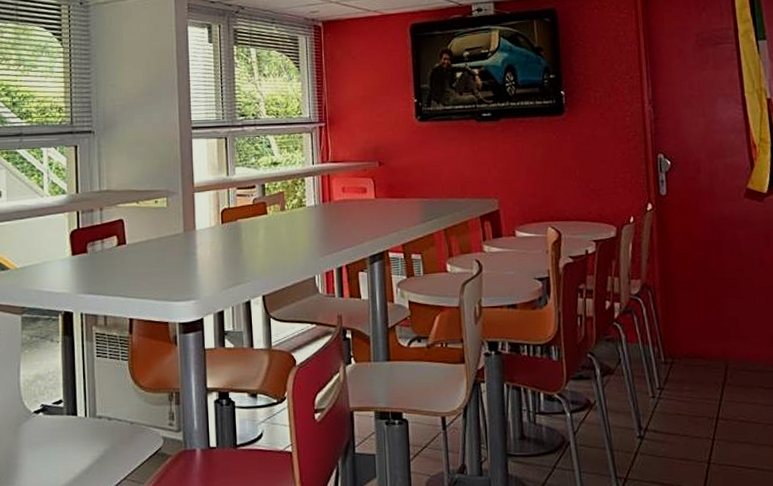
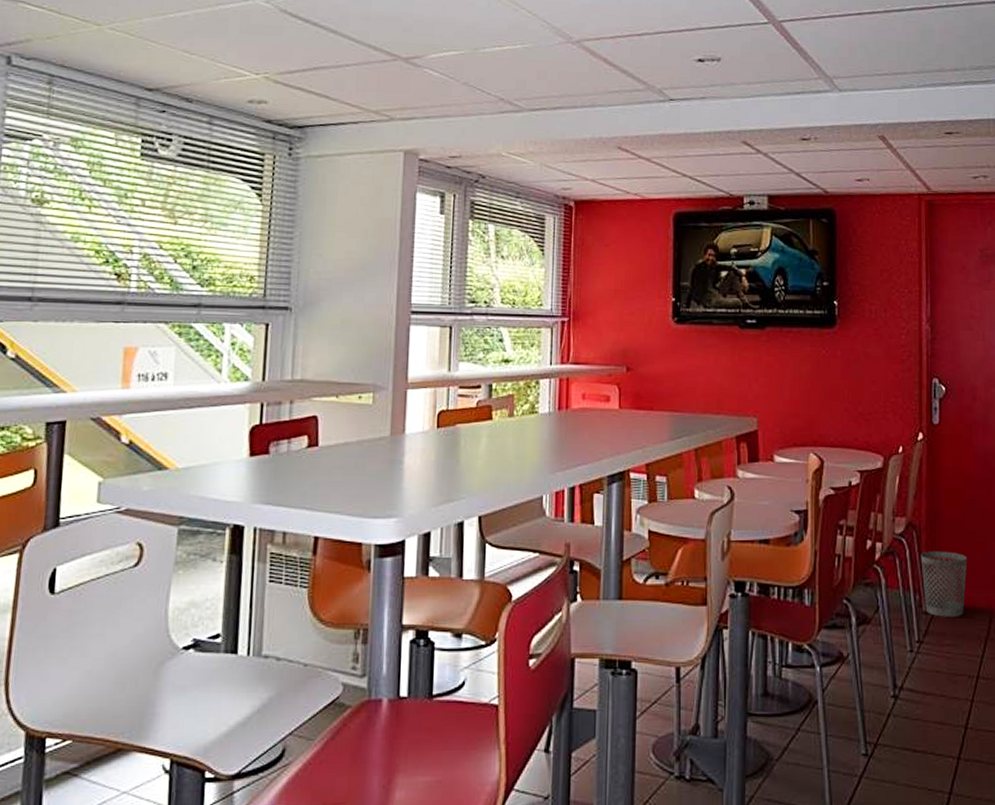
wastebasket: none [656,308,701,366] -> present [920,551,968,617]

